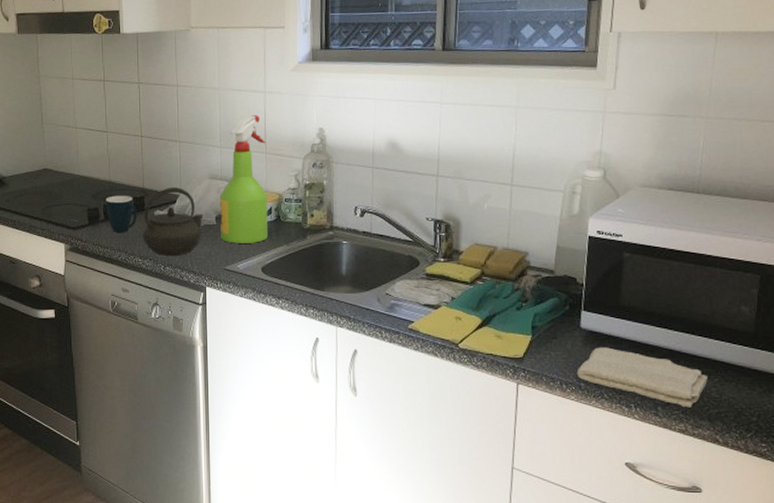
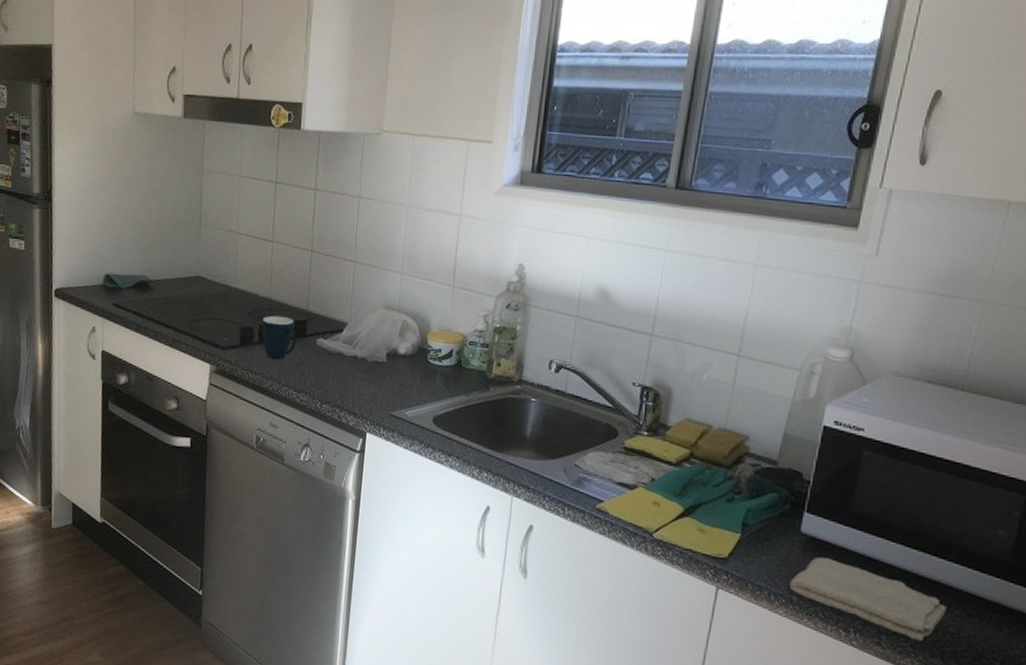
kettle: present [143,186,203,257] -> none [300,313,373,394]
spray bottle: present [220,115,269,243] -> none [390,240,455,389]

